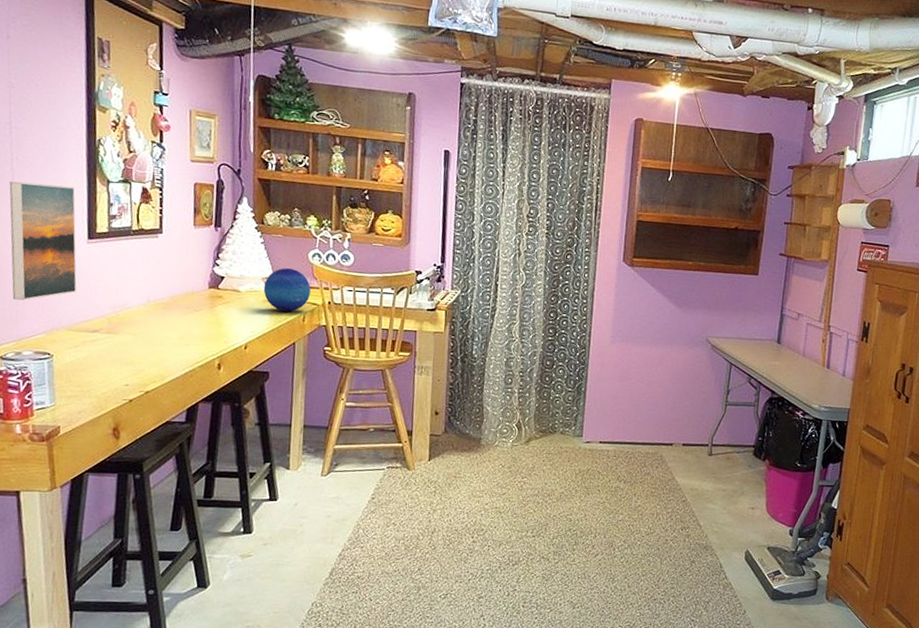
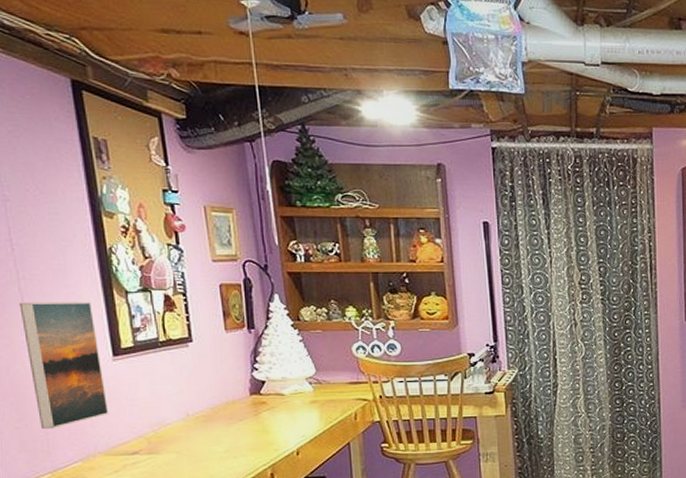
decorative ball: present [263,268,311,312] -> none [308,365,359,411]

